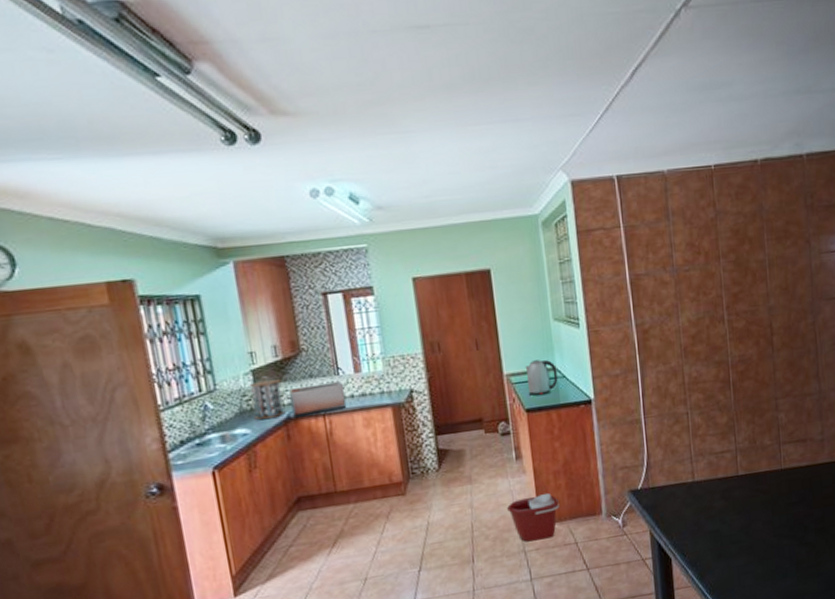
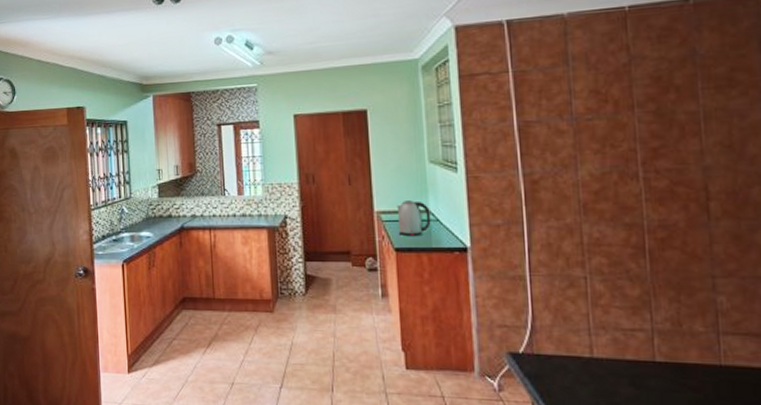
spice rack: present [249,376,286,420] -> none [155,190,181,227]
toaster: present [287,381,347,418] -> none [182,201,229,228]
bucket: present [507,492,561,542] -> none [370,336,427,385]

